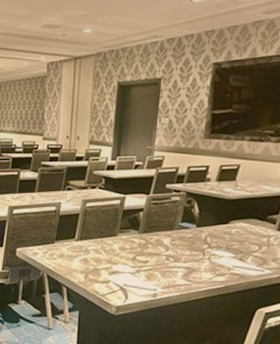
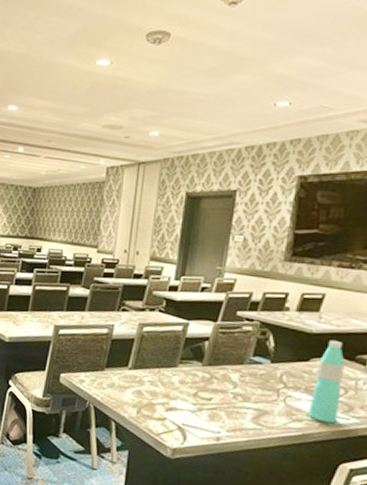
water bottle: none [230,204,258,276] -> present [309,340,345,424]

